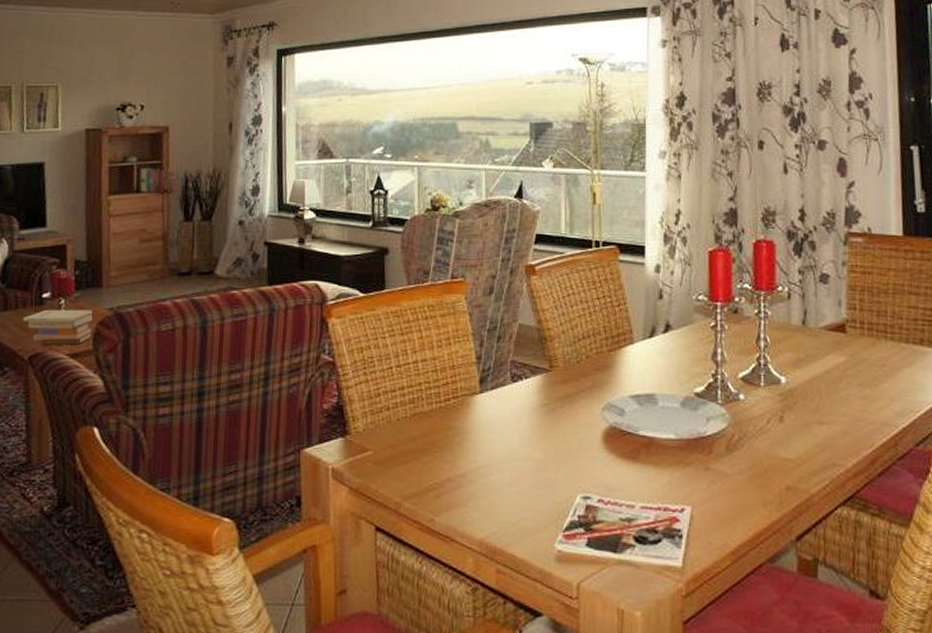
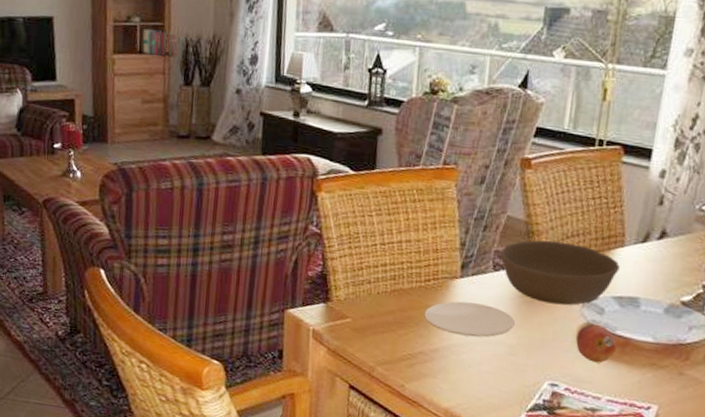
books: present [23,309,94,346] -> none [37,158,100,194]
plate: none [447,418,539,456] -> present [424,301,515,338]
bowl: none [515,345,632,410] -> present [499,240,620,306]
fruit: none [602,427,641,468] -> present [576,324,616,364]

